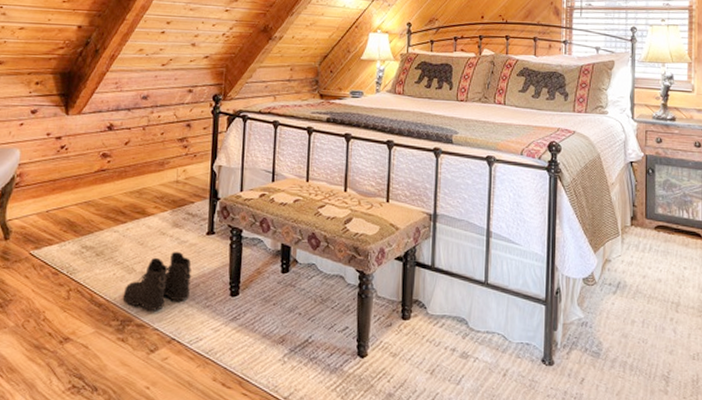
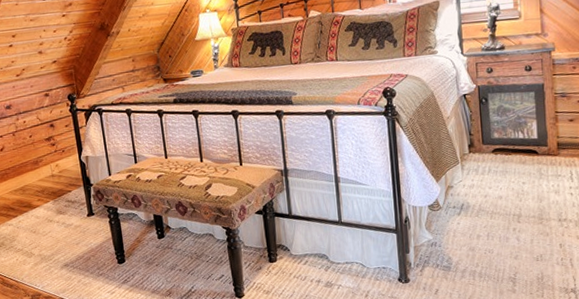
boots: present [123,251,192,311] -> none [28,233,84,285]

